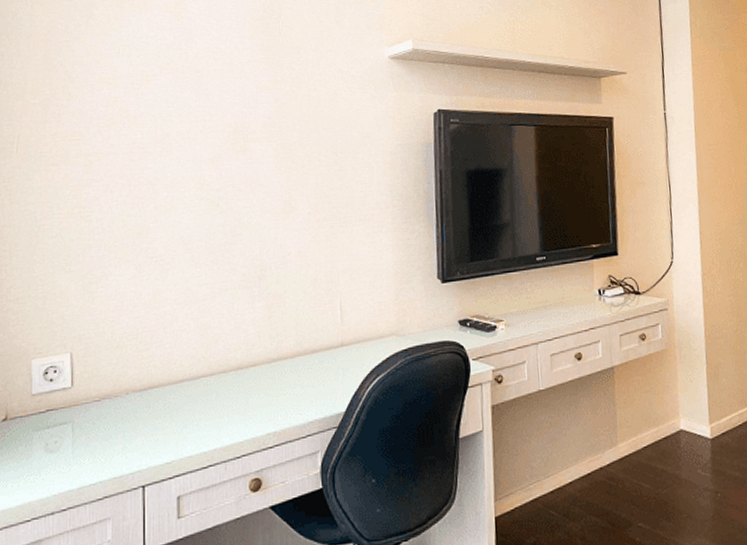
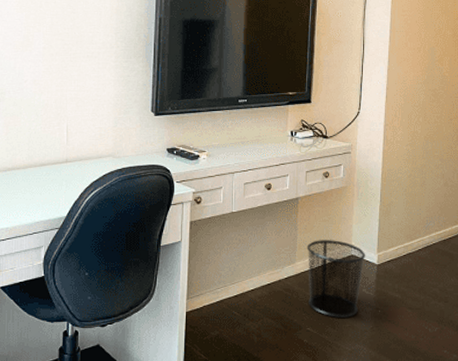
waste bin: none [628,413,697,508] -> present [307,240,366,318]

